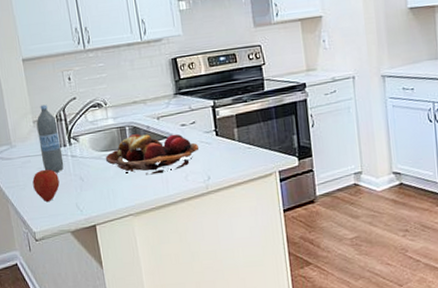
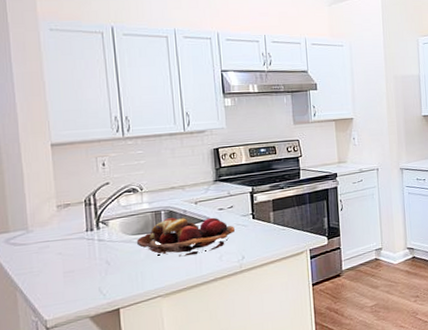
apple: present [32,169,60,202] -> none [49,254,82,287]
water bottle: present [36,104,64,173] -> none [60,189,89,258]

